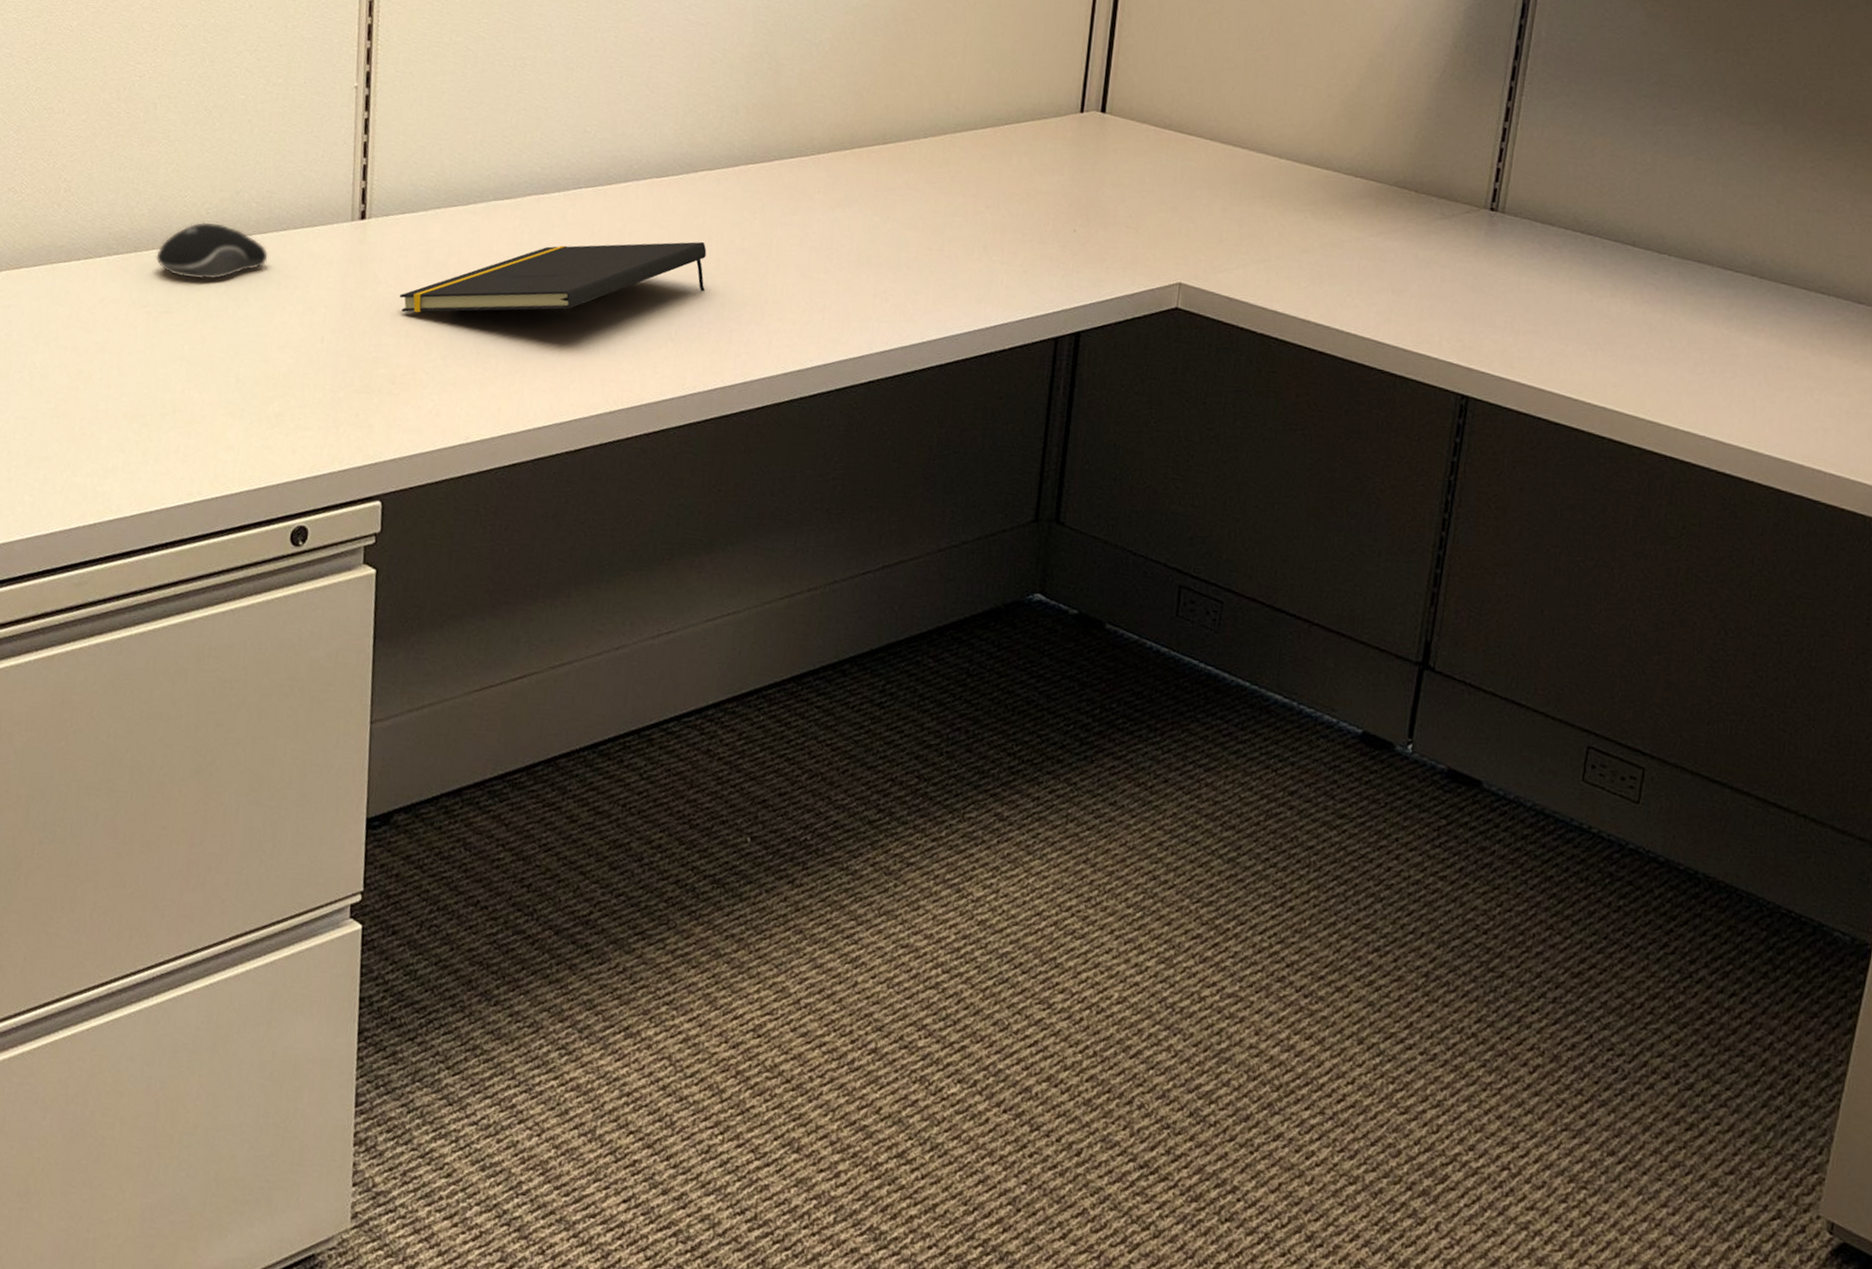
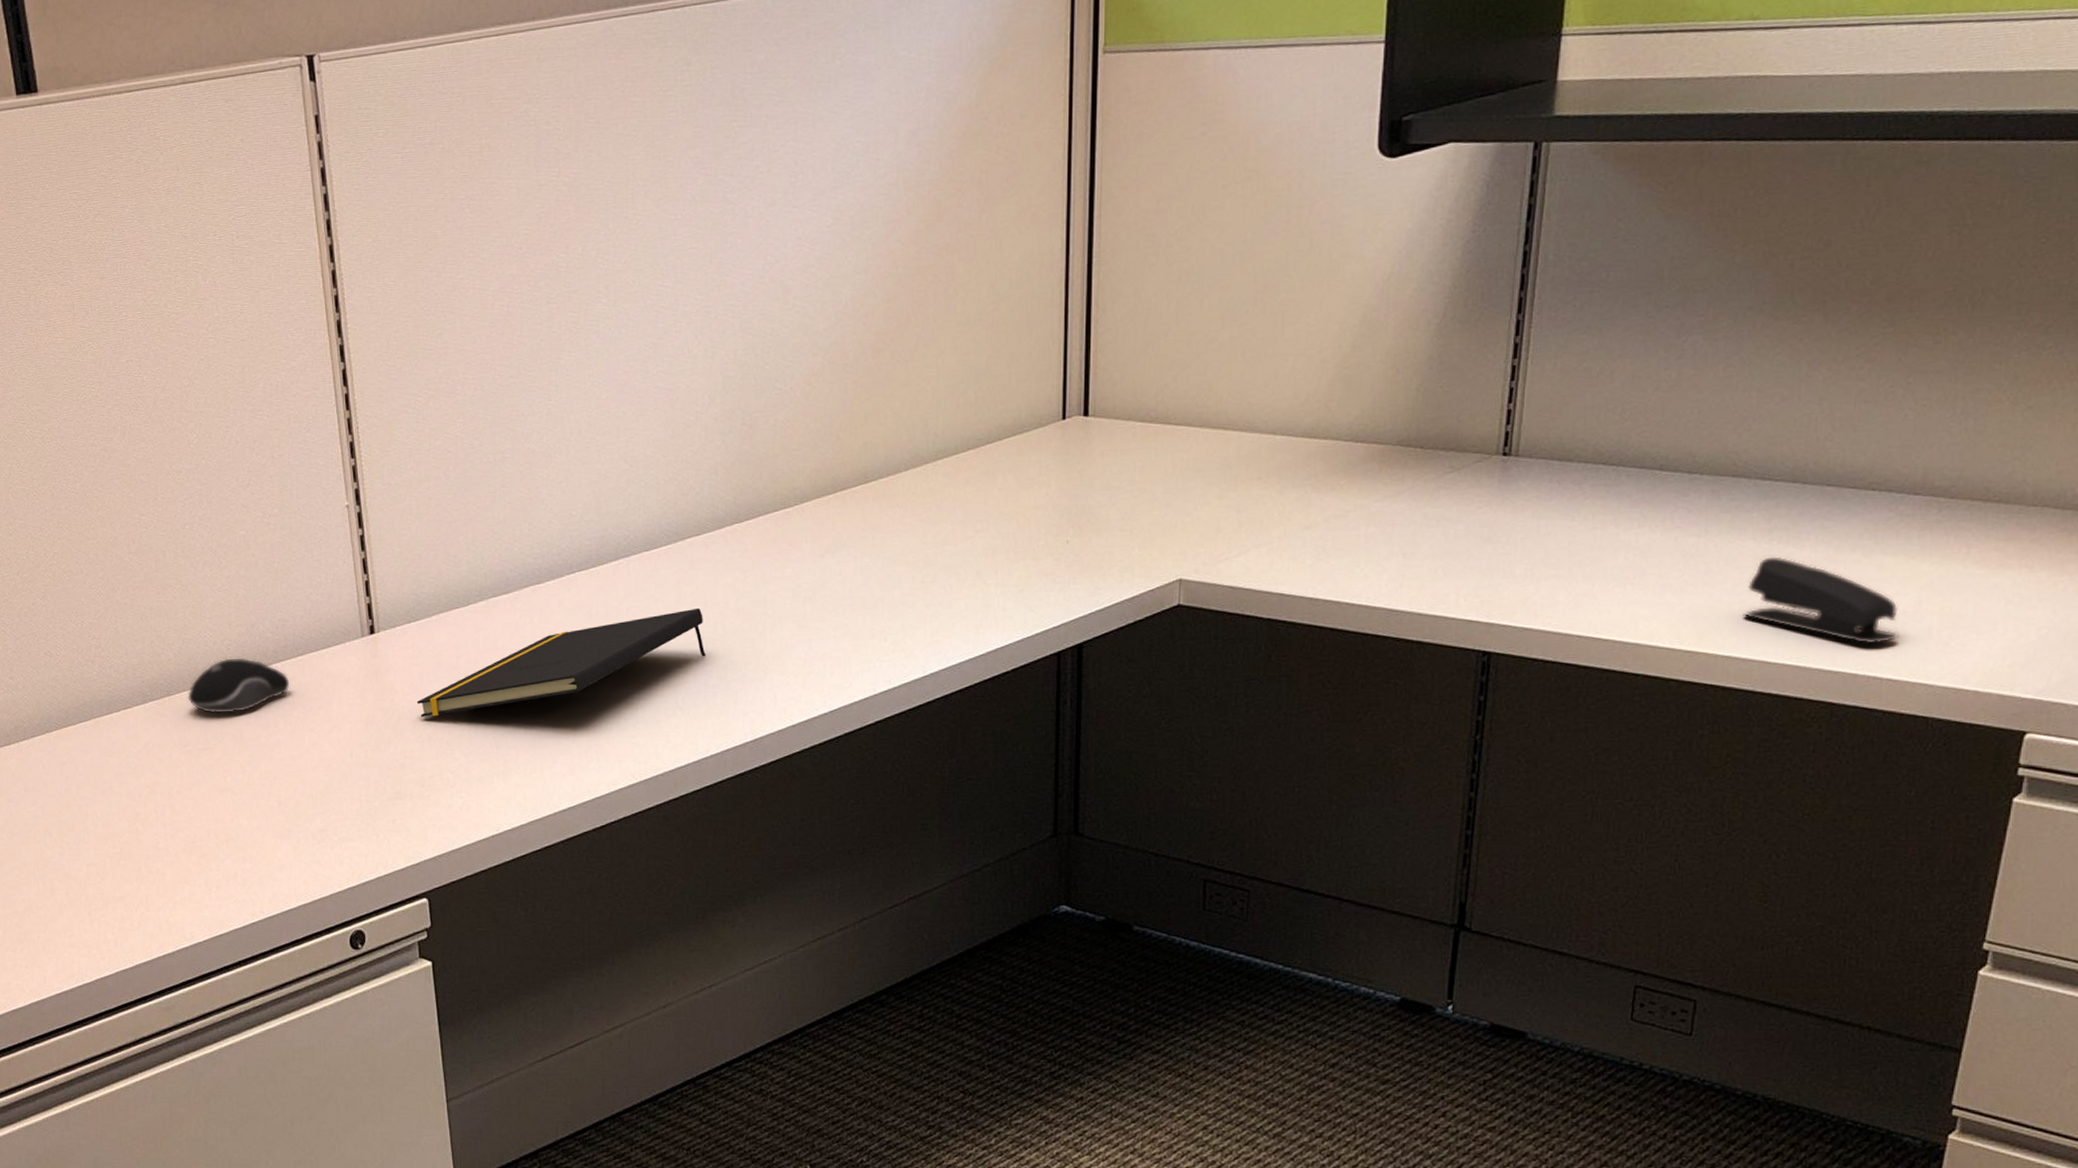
stapler: none [1702,342,1842,440] -> present [1743,556,1899,645]

